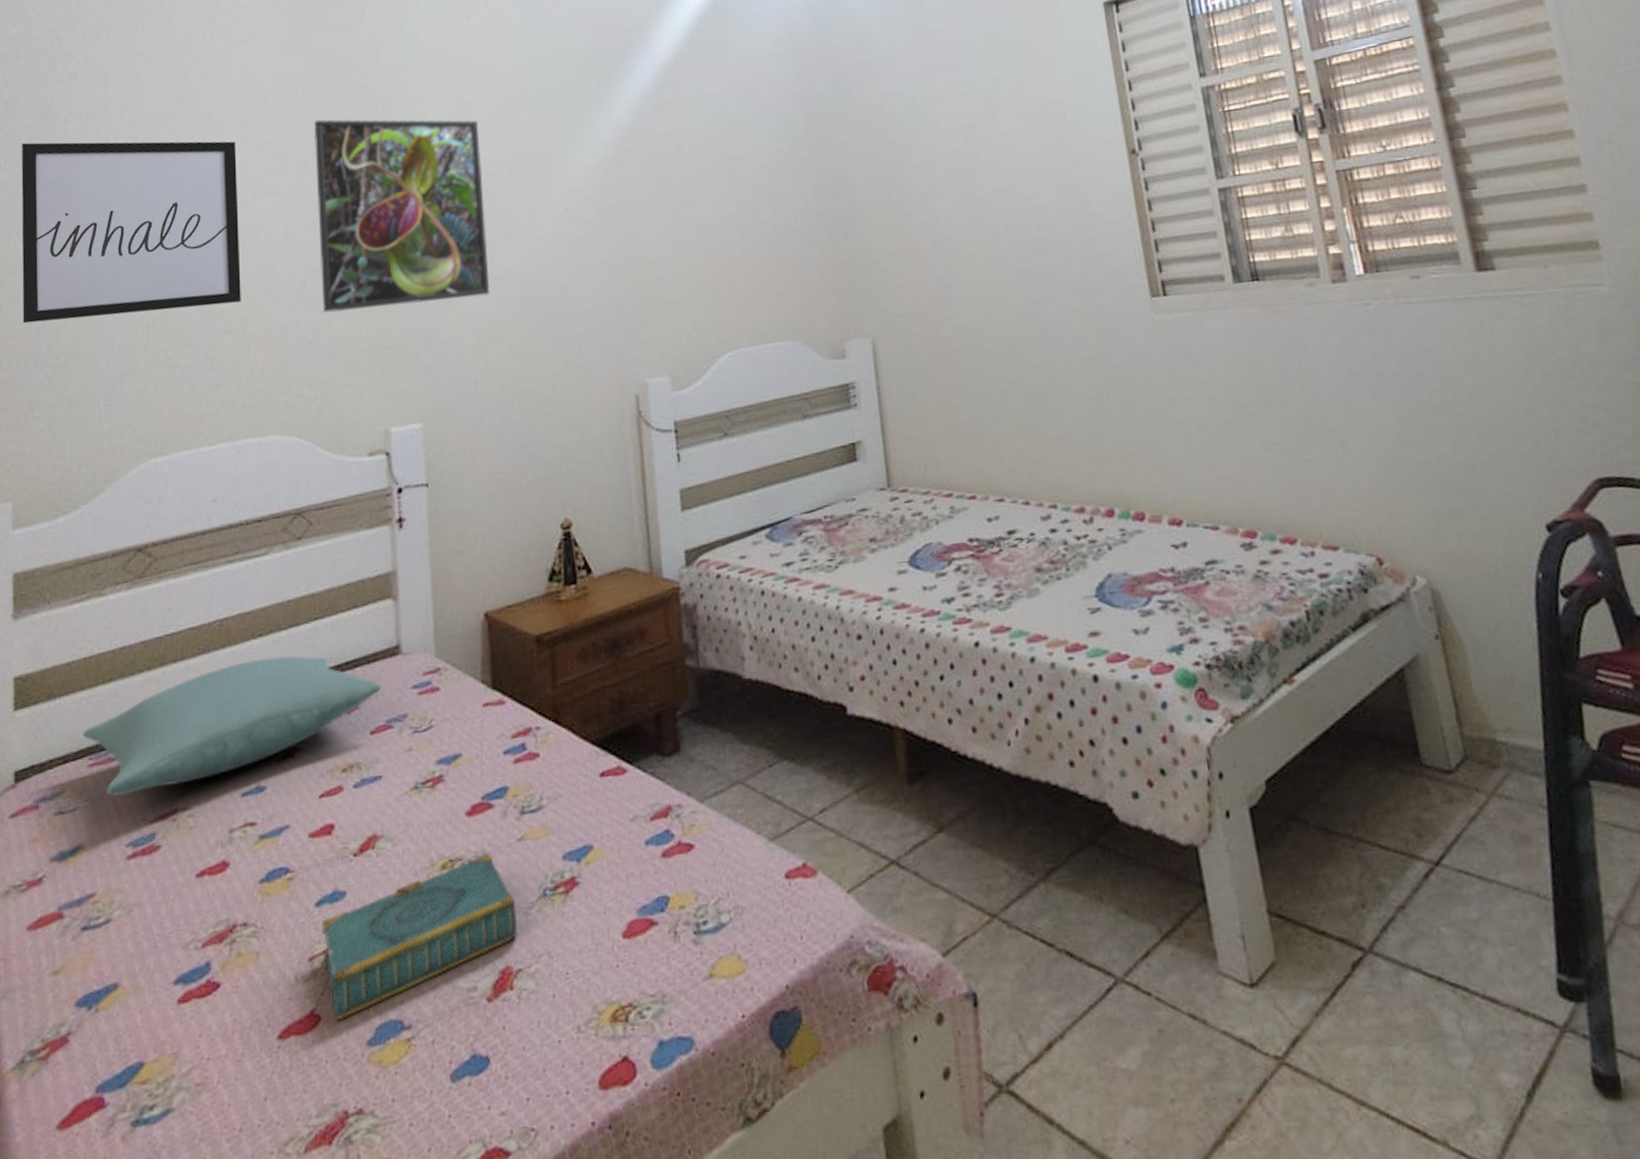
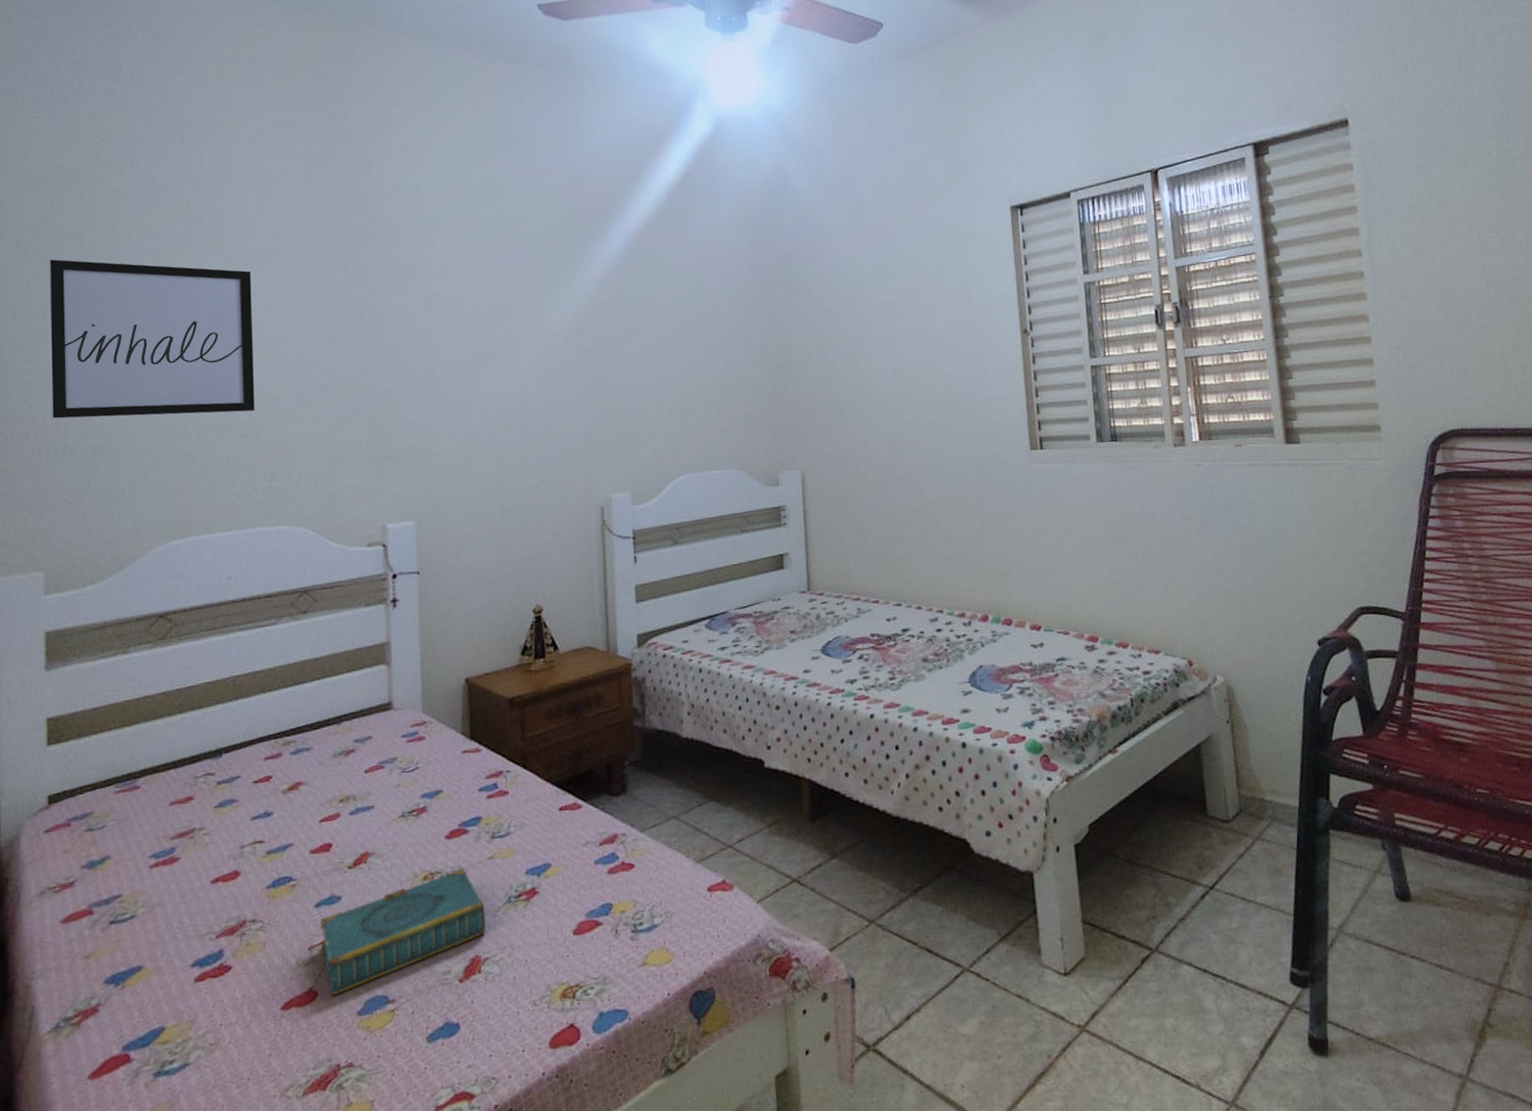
pillow: present [83,656,382,797] -> none [110,708,375,818]
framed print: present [313,119,490,313] -> none [323,257,478,425]

